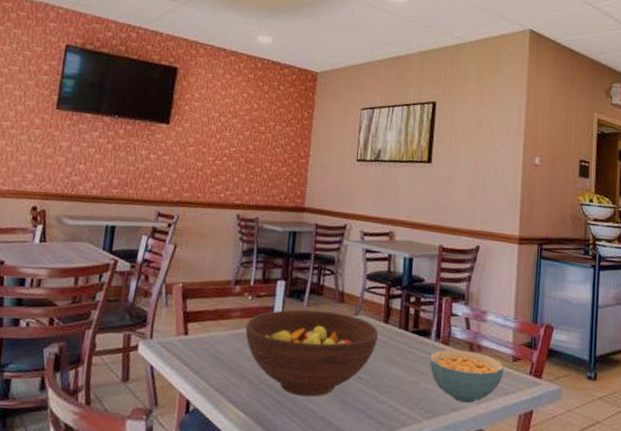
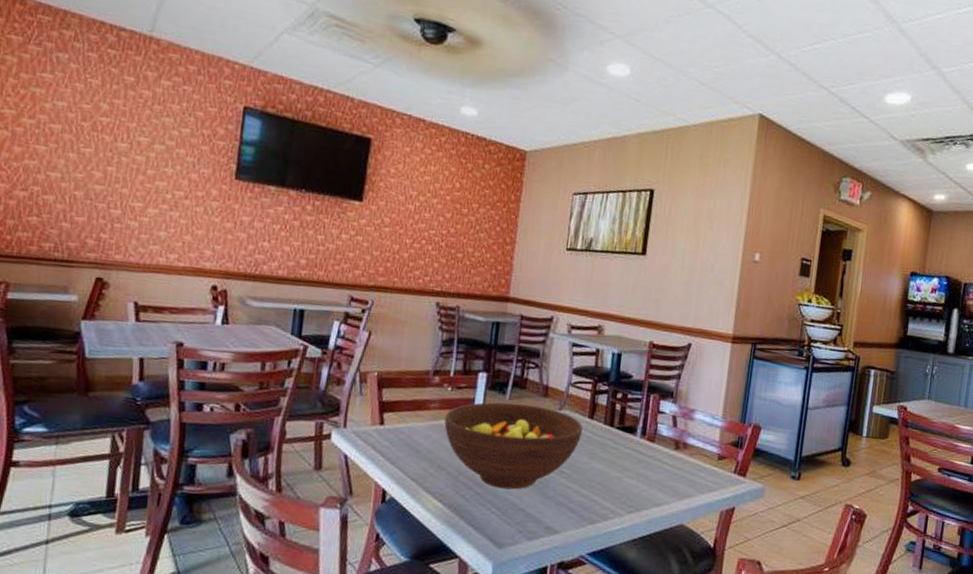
cereal bowl: present [429,349,505,403] -> none [634,446,709,499]

